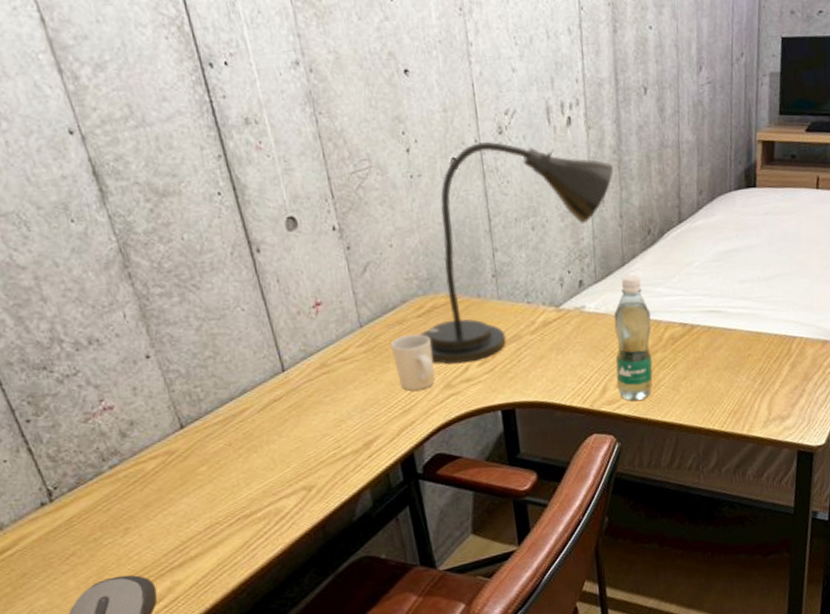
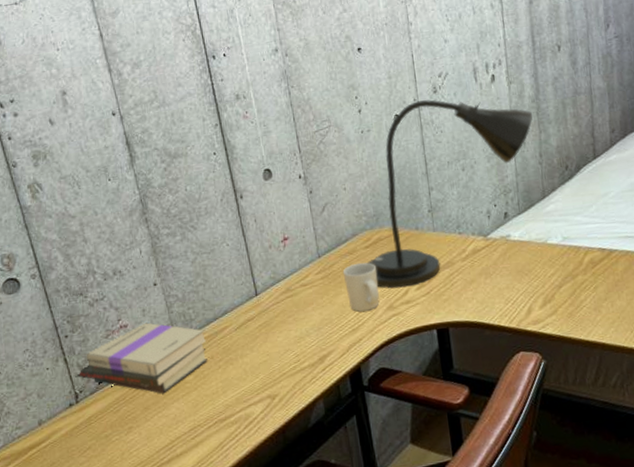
books: none [45,402,224,488] -> present [75,322,207,394]
bottle: present [613,274,653,402] -> none [536,205,575,322]

